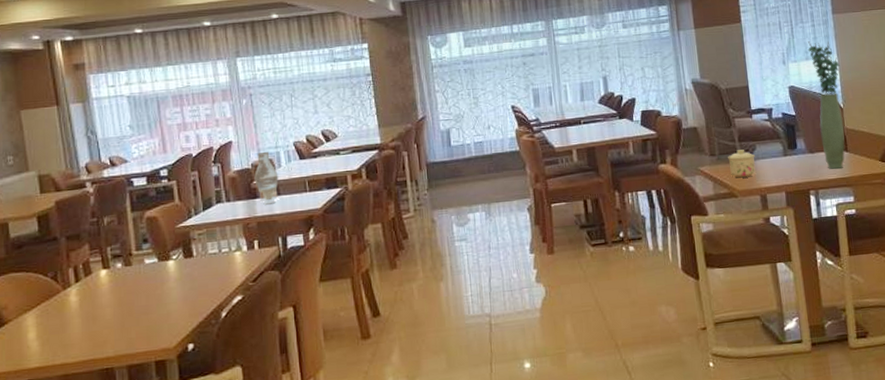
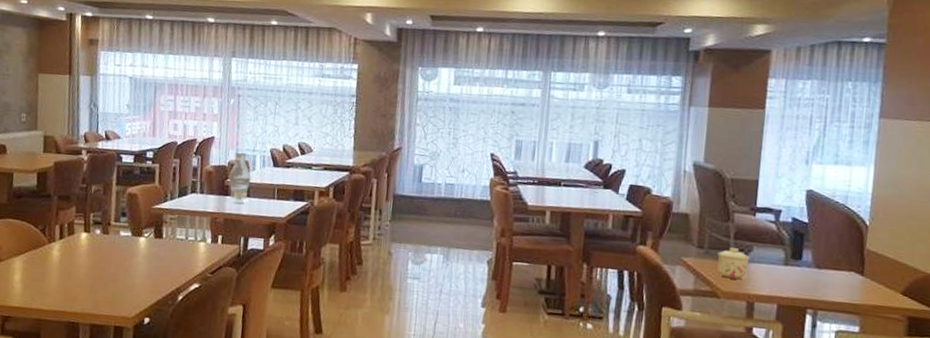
vase: present [808,41,845,169] -> none [833,144,876,293]

